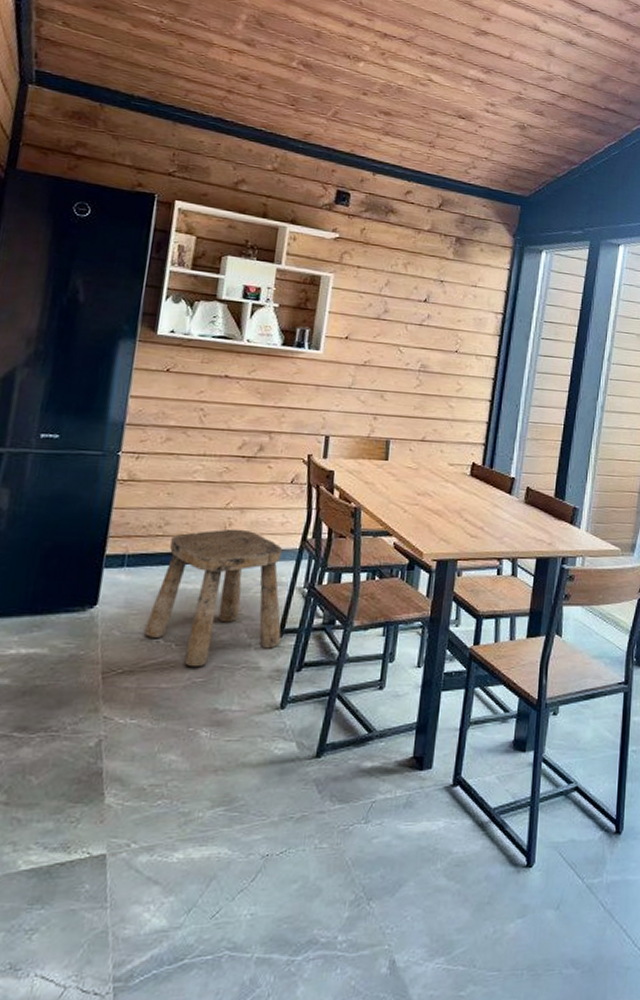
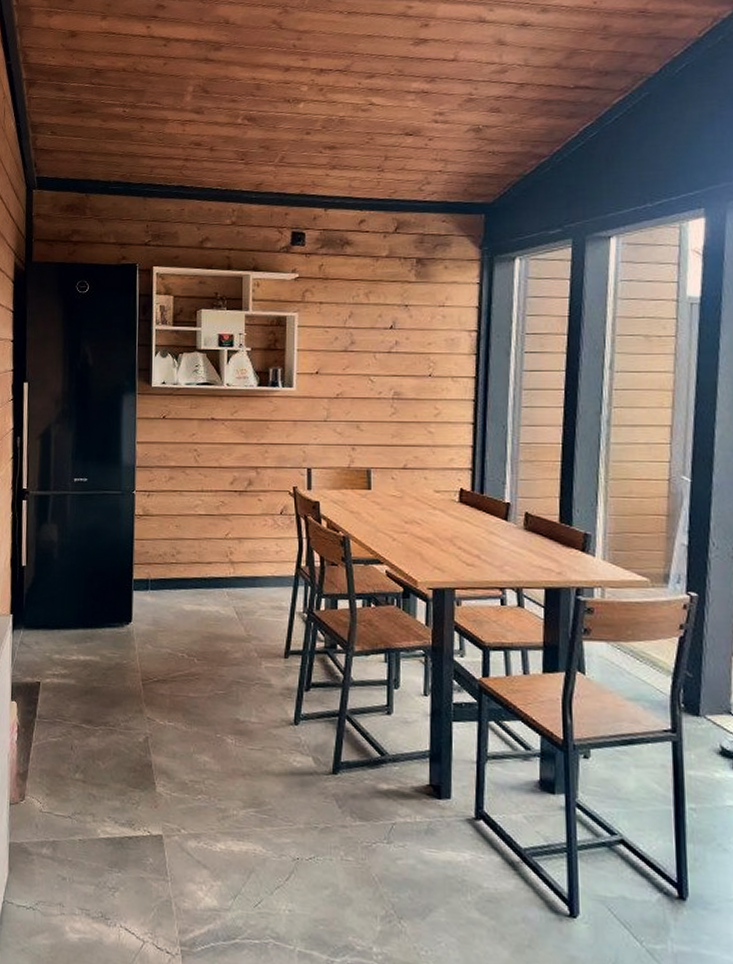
stool: present [143,528,282,667] -> none [170,557,287,681]

